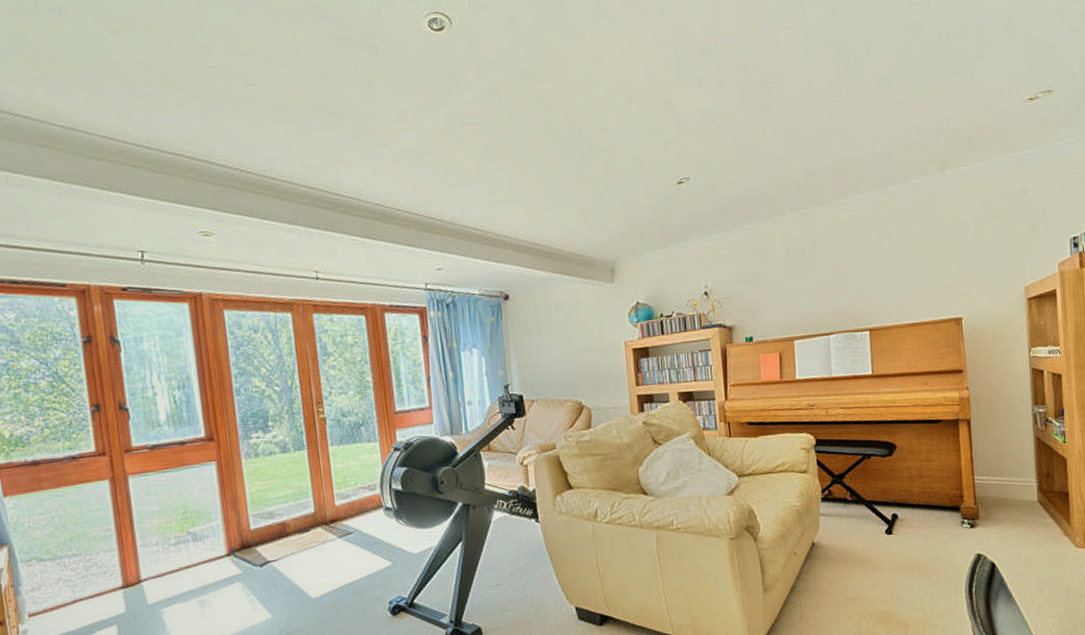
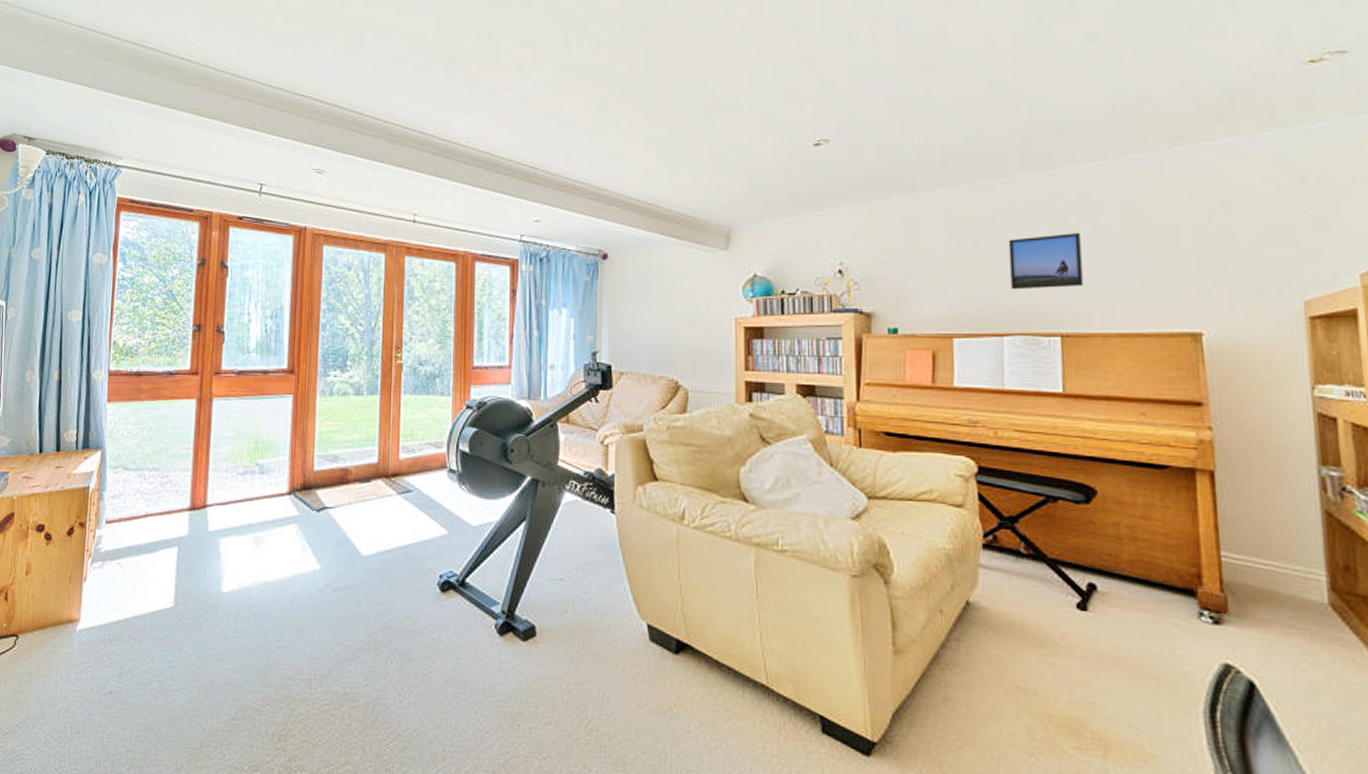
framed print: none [830,245,884,297] -> present [1008,232,1084,290]

